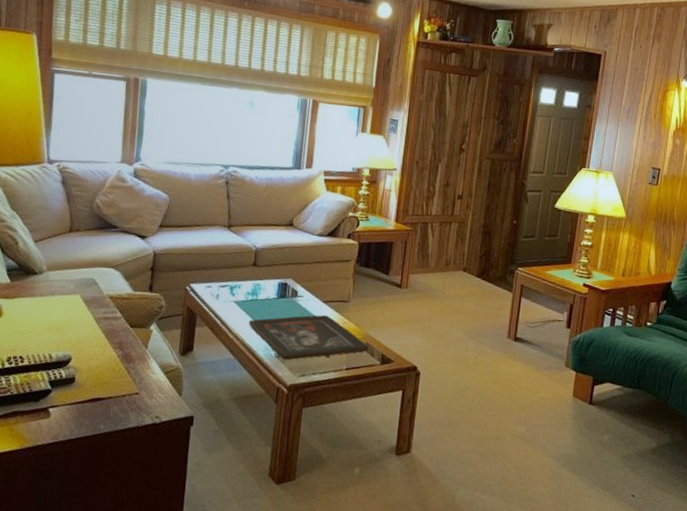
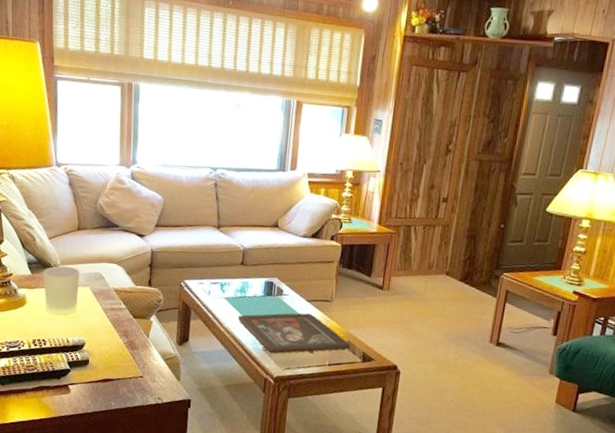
candle holder: none [24,272,70,328] -> present [43,266,80,316]

